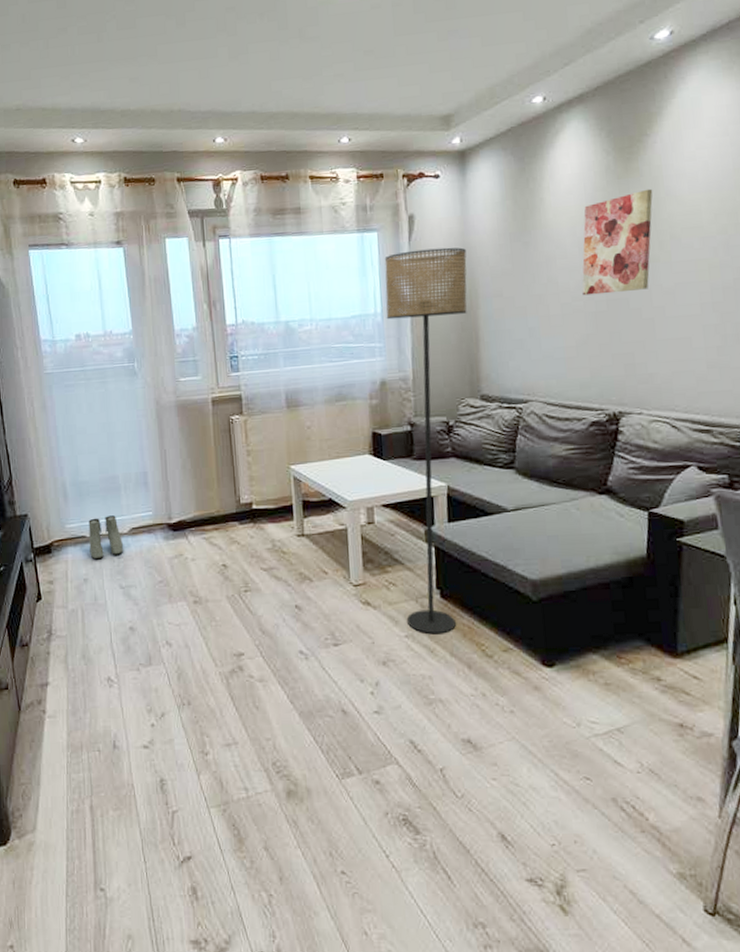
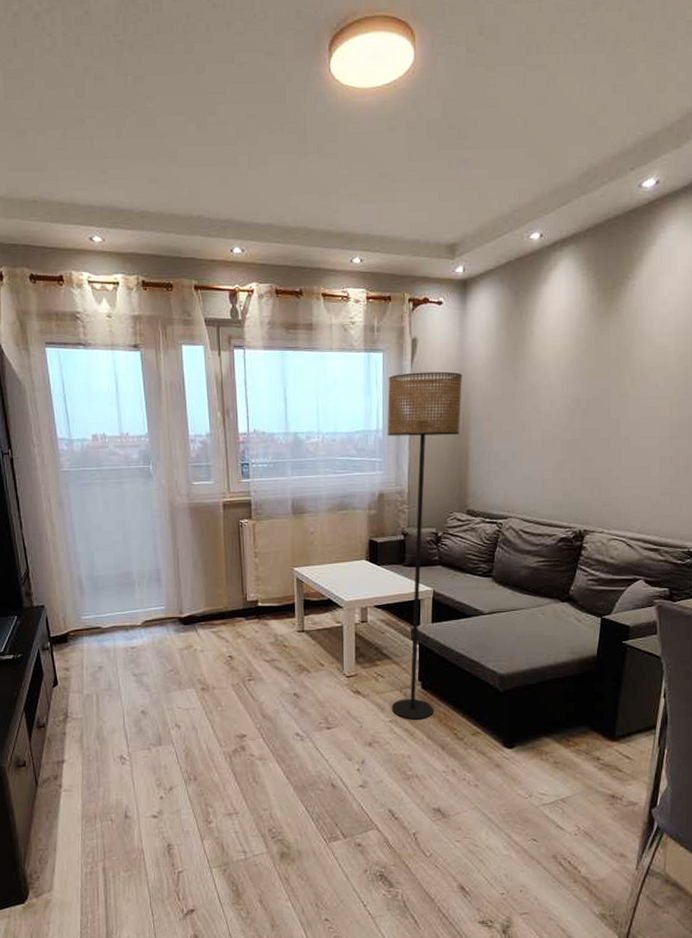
boots: present [88,515,124,559] -> none [103,609,137,648]
wall art: present [582,188,653,296] -> none [561,329,629,424]

